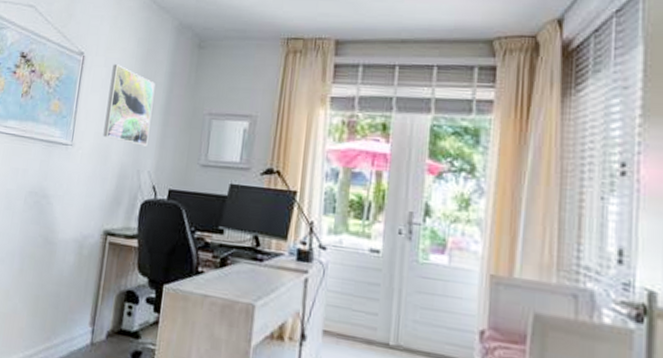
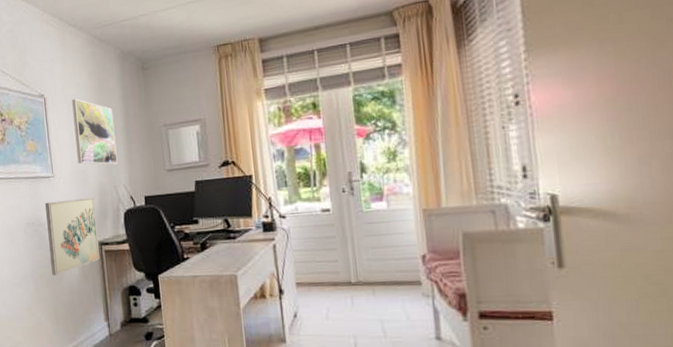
wall art: none [43,172,111,260] -> present [45,197,100,276]

